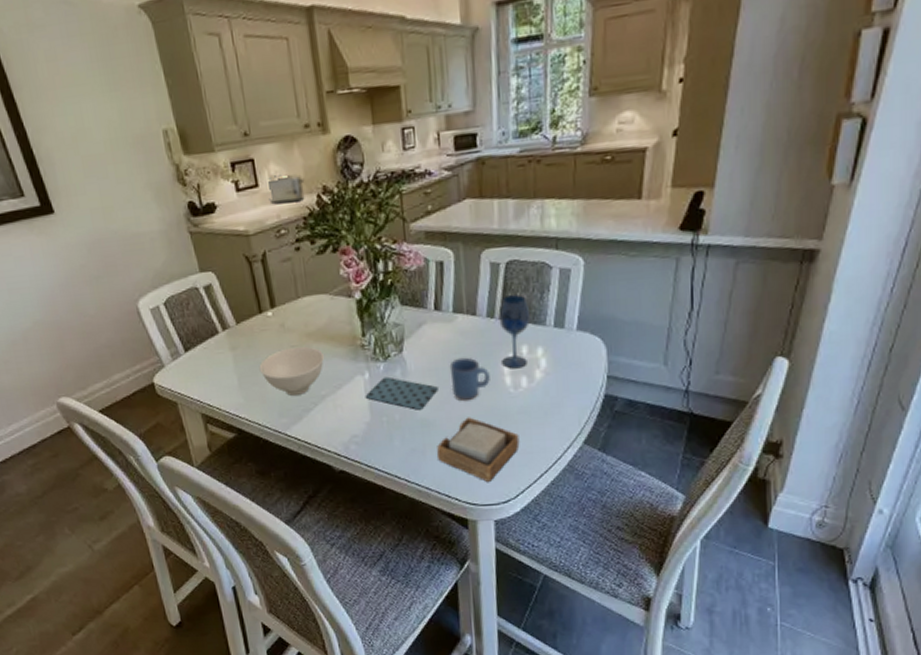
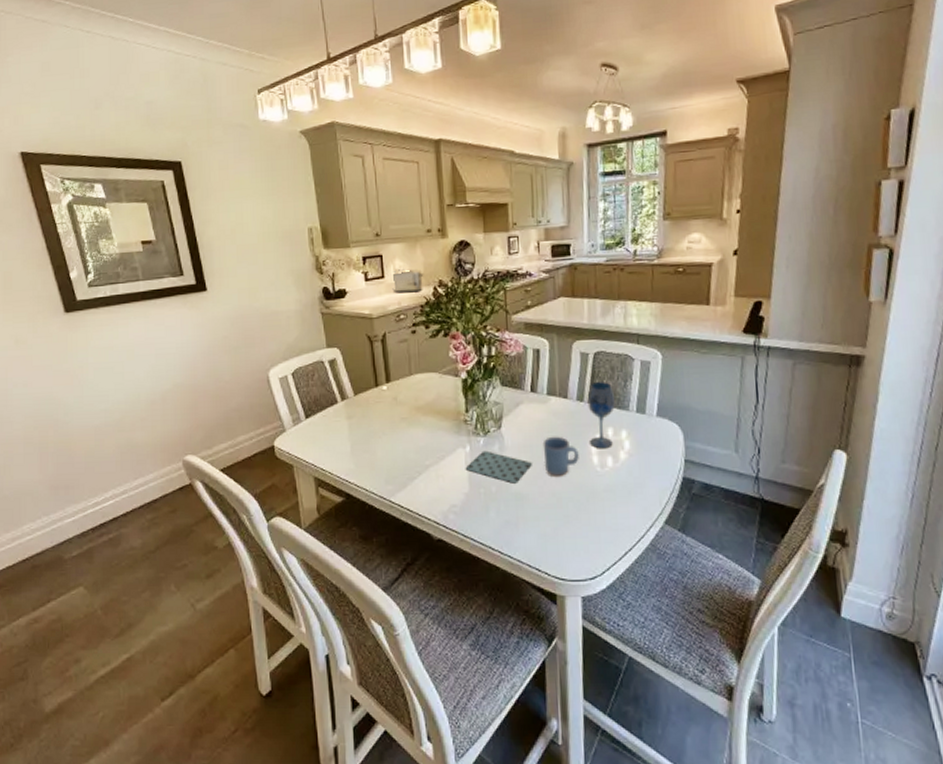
bowl: present [259,346,324,396] -> none [371,418,430,464]
napkin holder: present [437,417,520,482] -> none [529,492,606,557]

